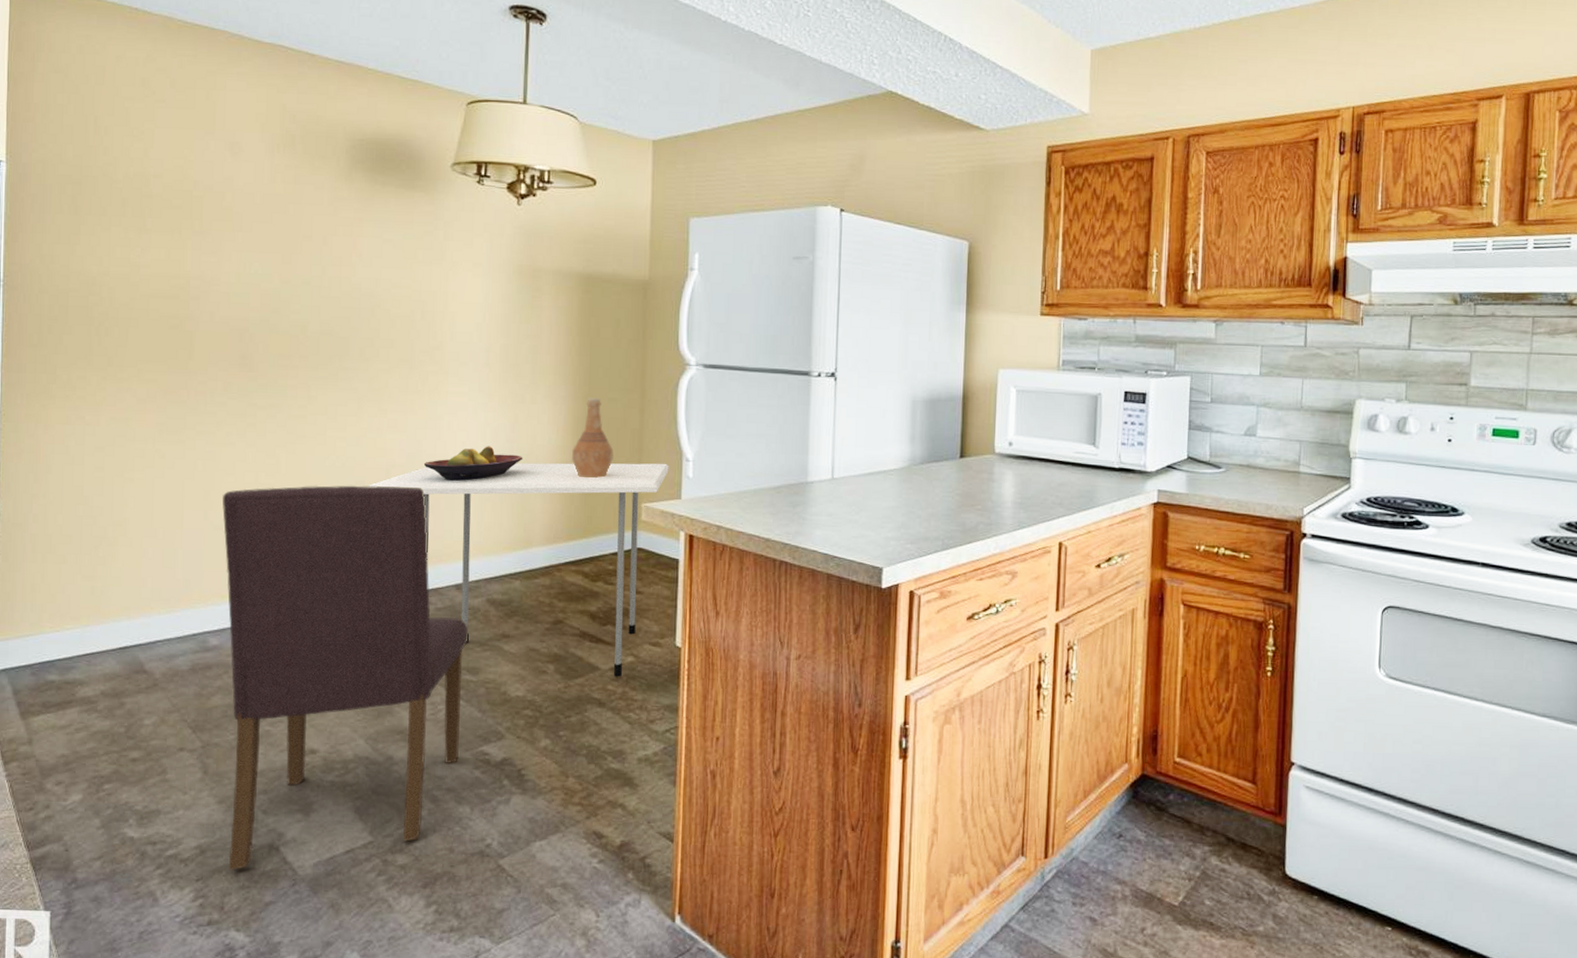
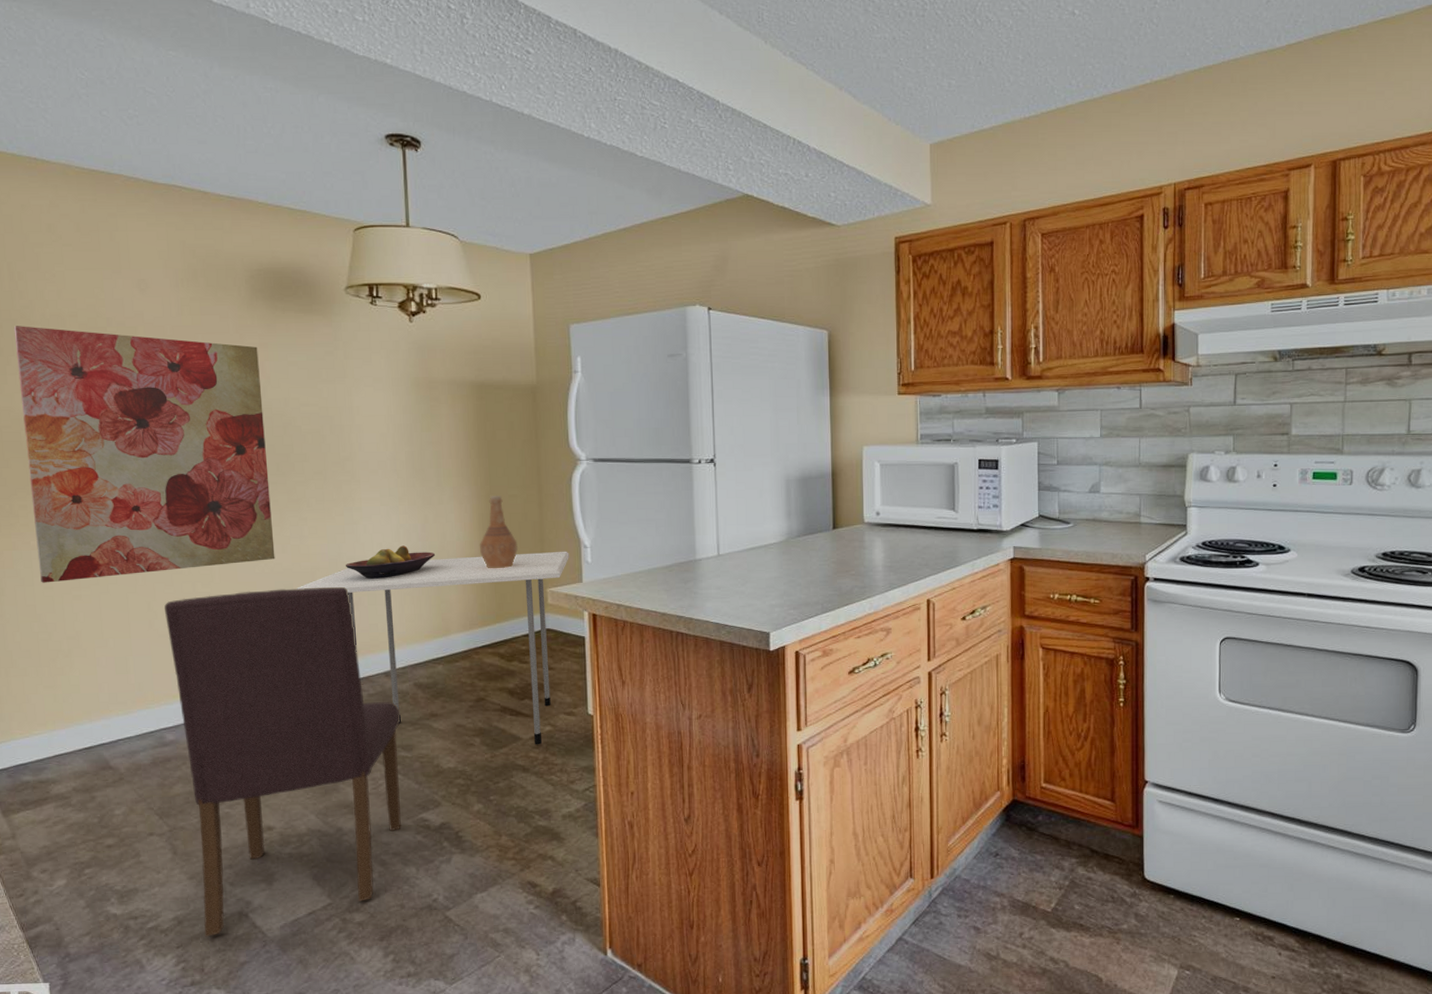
wall art: none [91,183,352,463] -> present [13,326,275,583]

